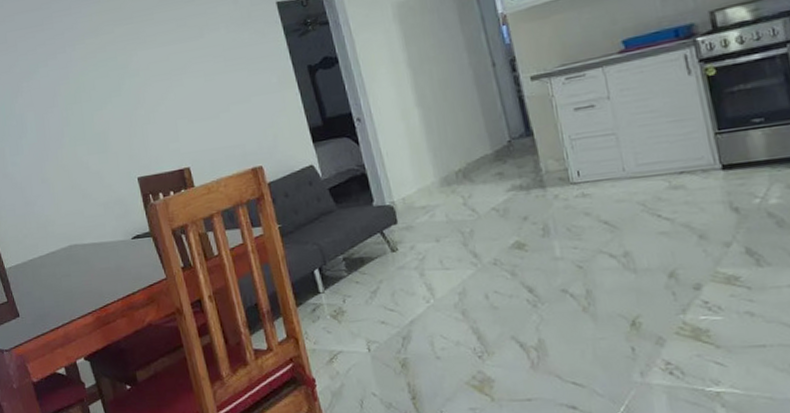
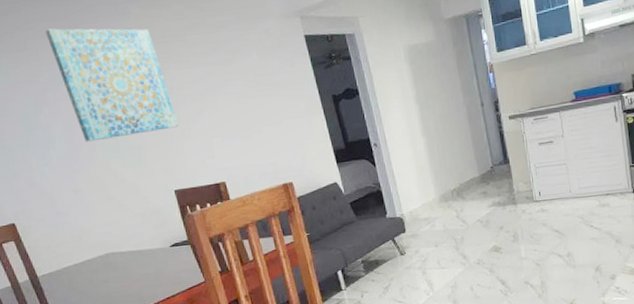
wall art: none [23,11,144,130] -> present [45,28,179,142]

